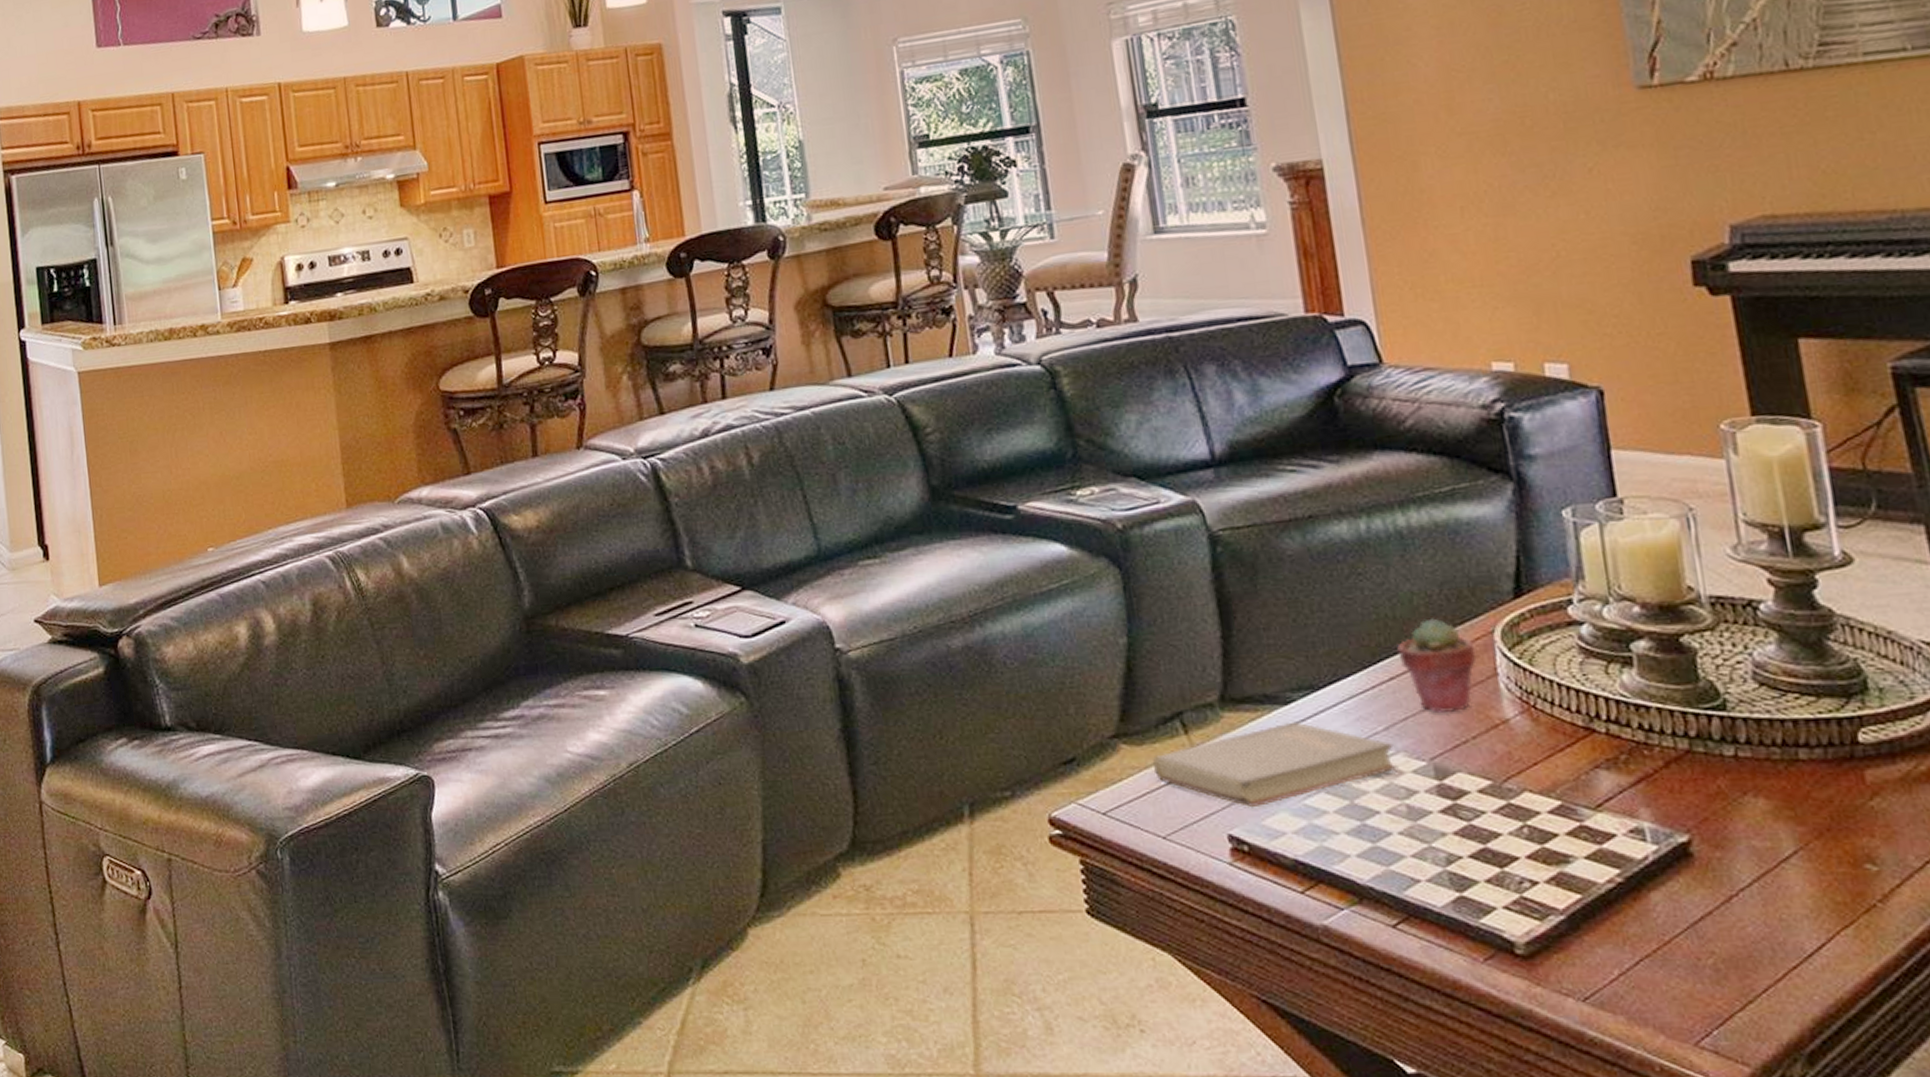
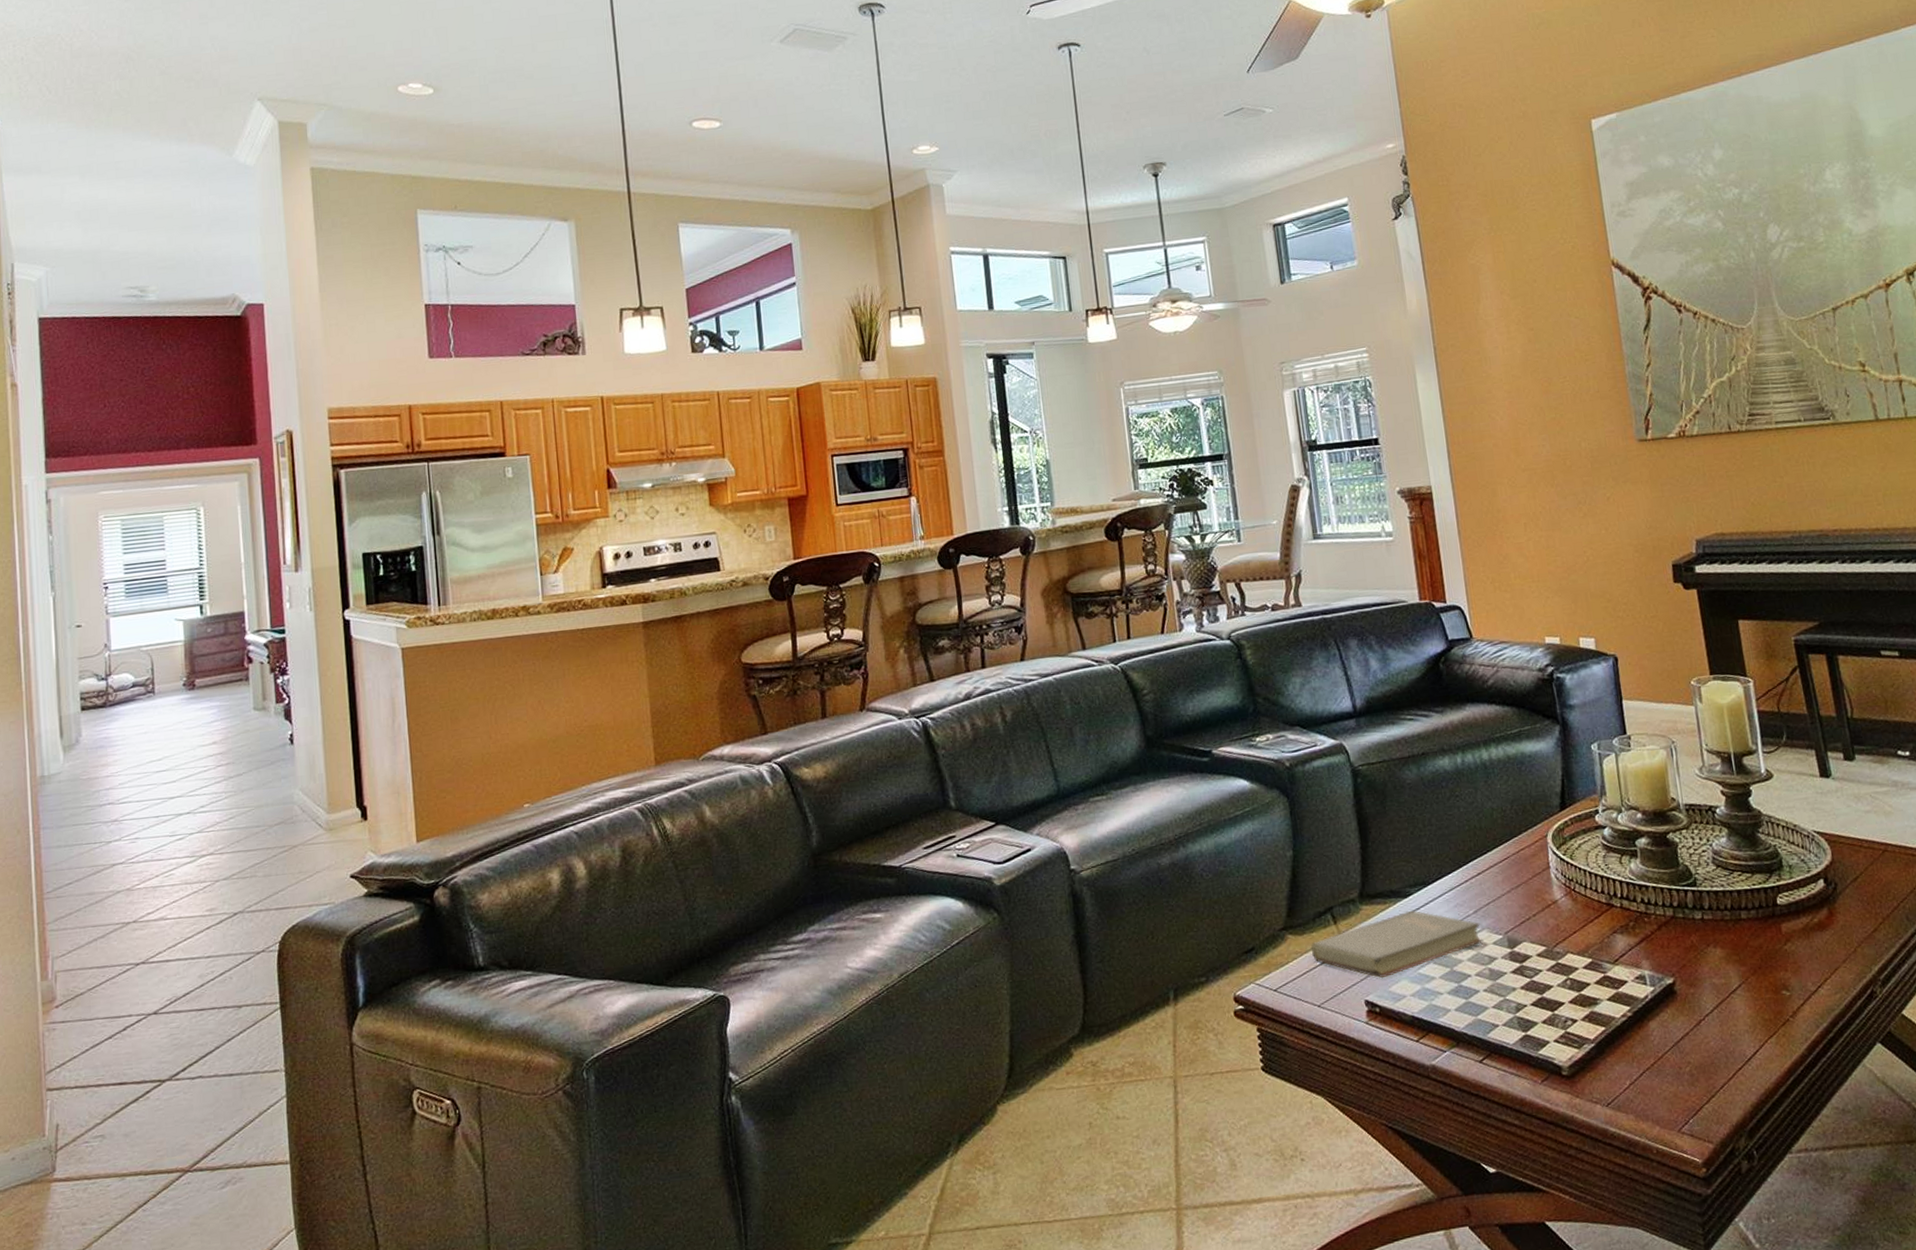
potted succulent: present [1396,618,1477,714] -> none [1482,827,1536,899]

